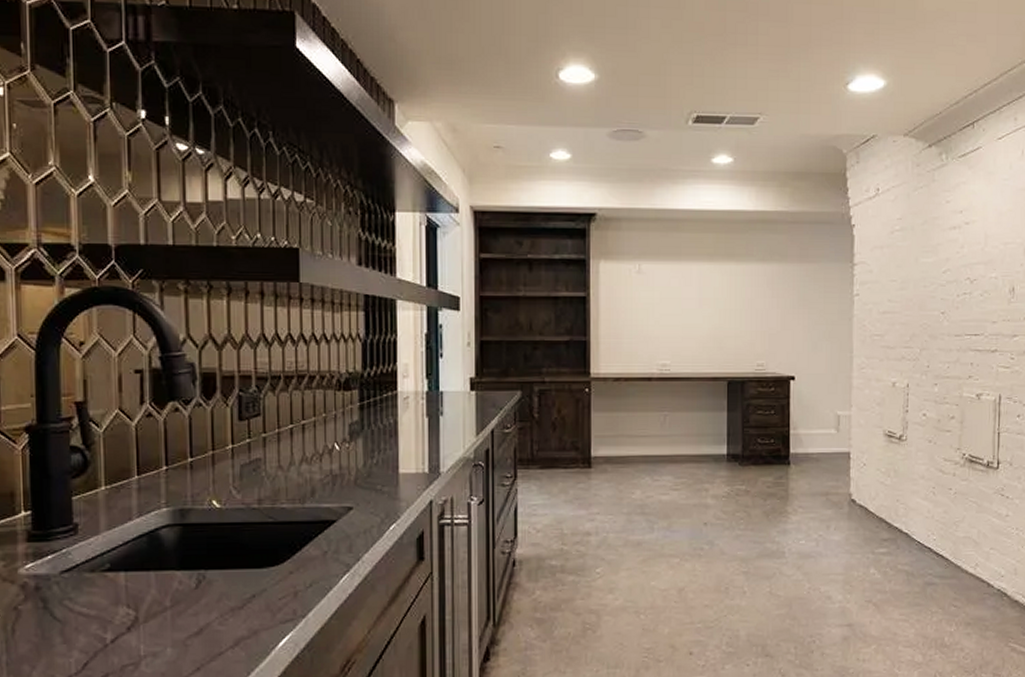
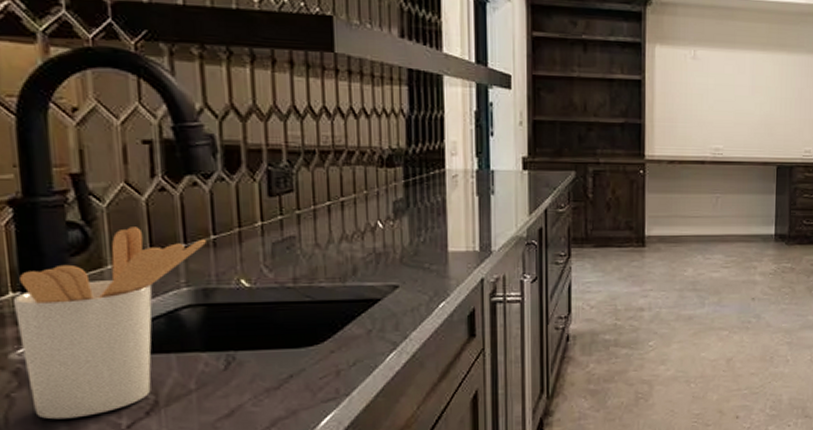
utensil holder: none [25,450,184,632] -> present [14,227,206,420]

